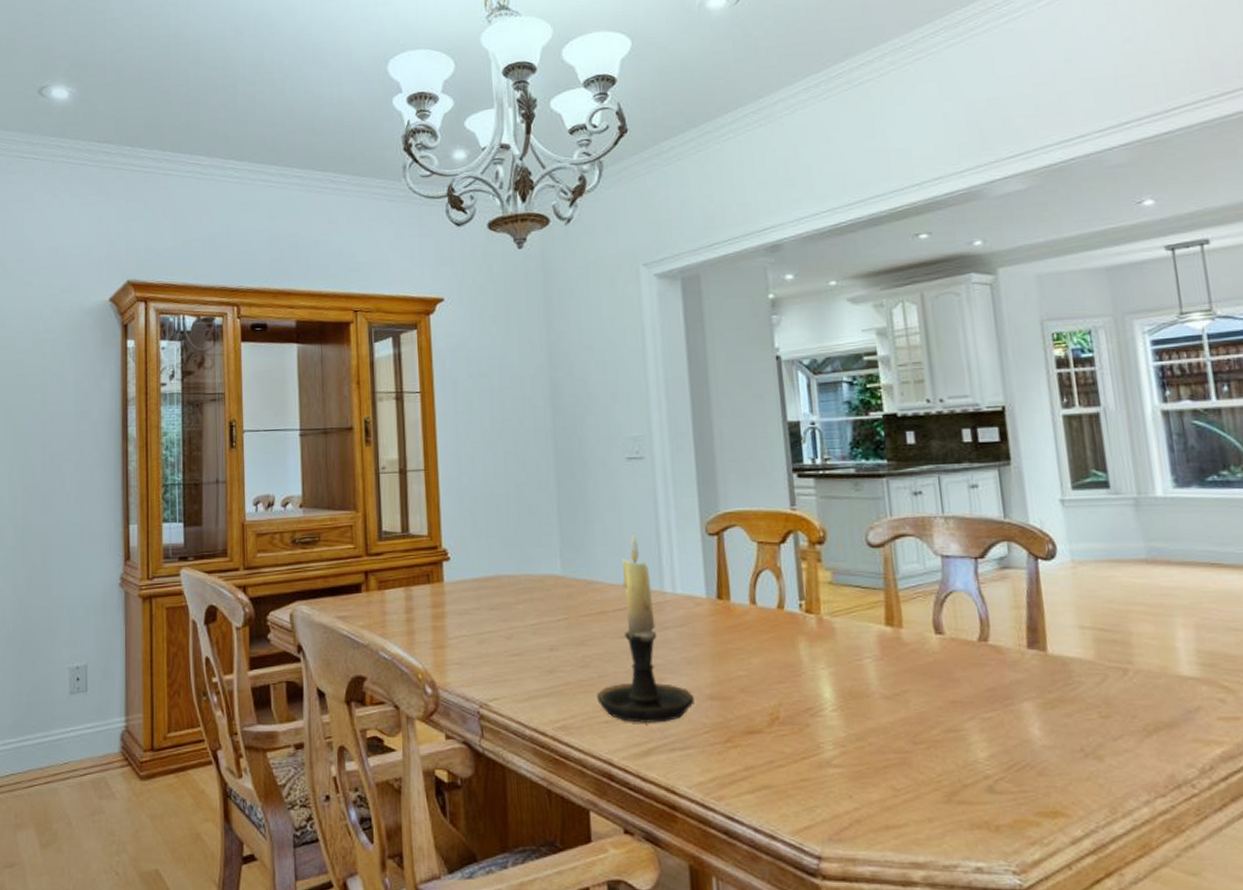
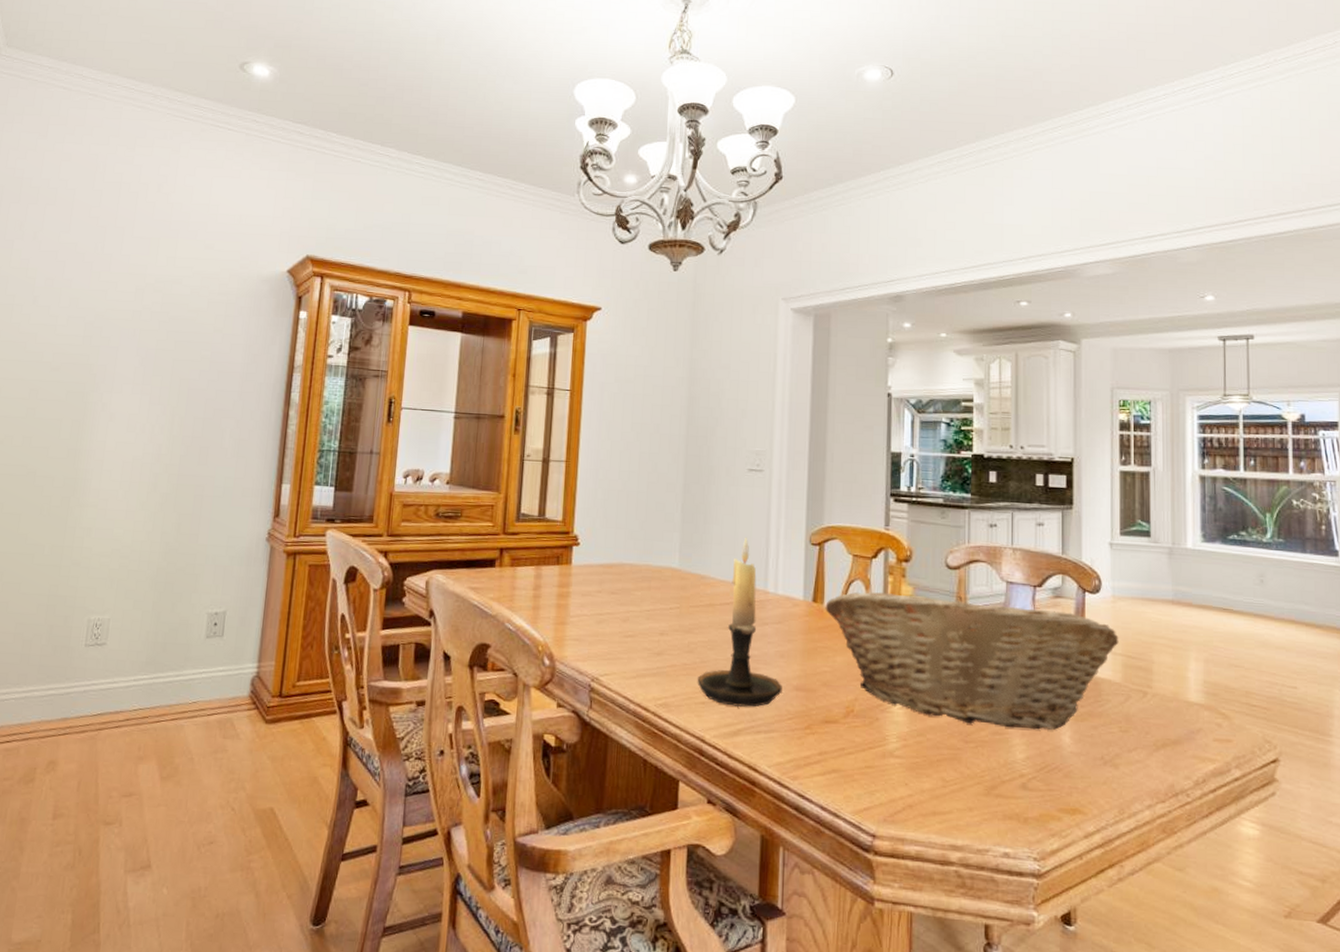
fruit basket: none [732,576,1086,724] -> present [825,591,1119,730]

